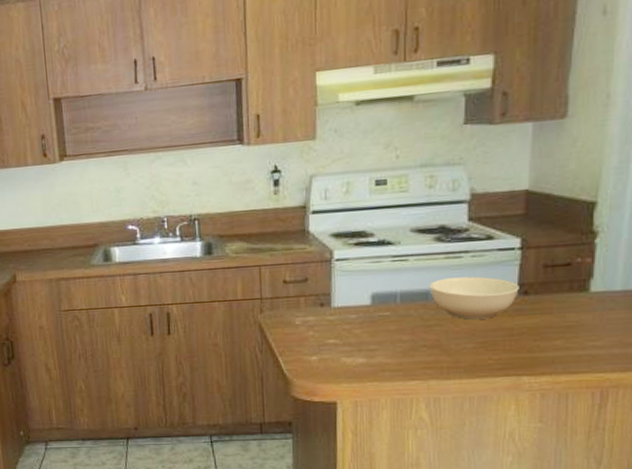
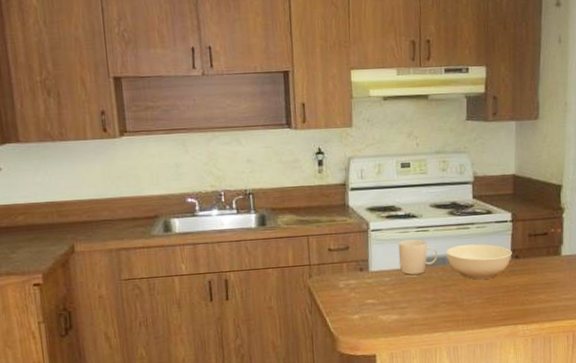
mug: none [368,270,418,312] -> present [398,239,438,275]

